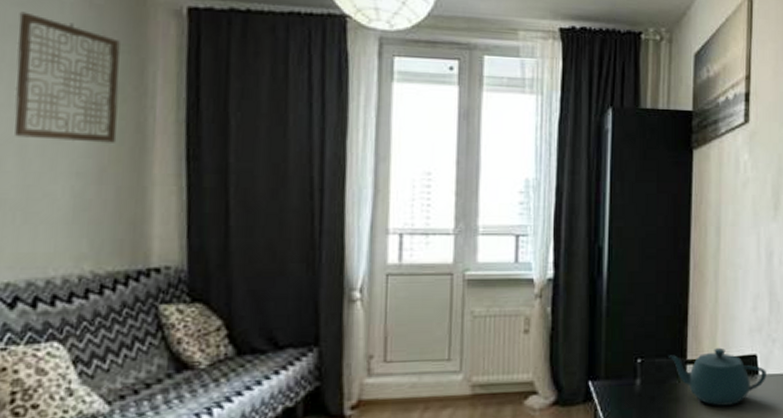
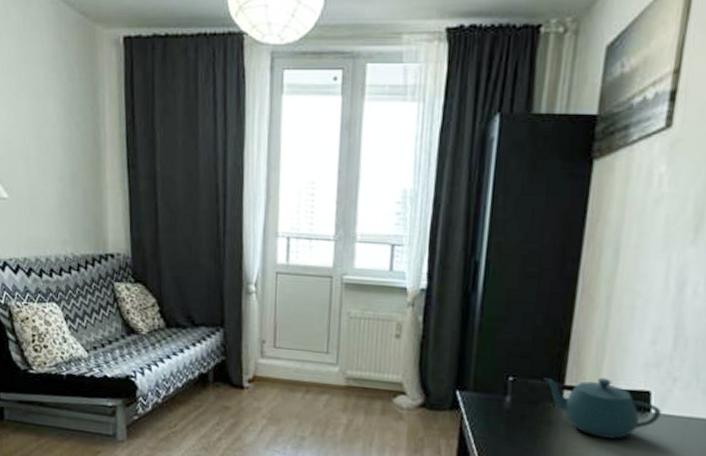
wall art: present [14,11,120,143] -> none [18,50,82,154]

